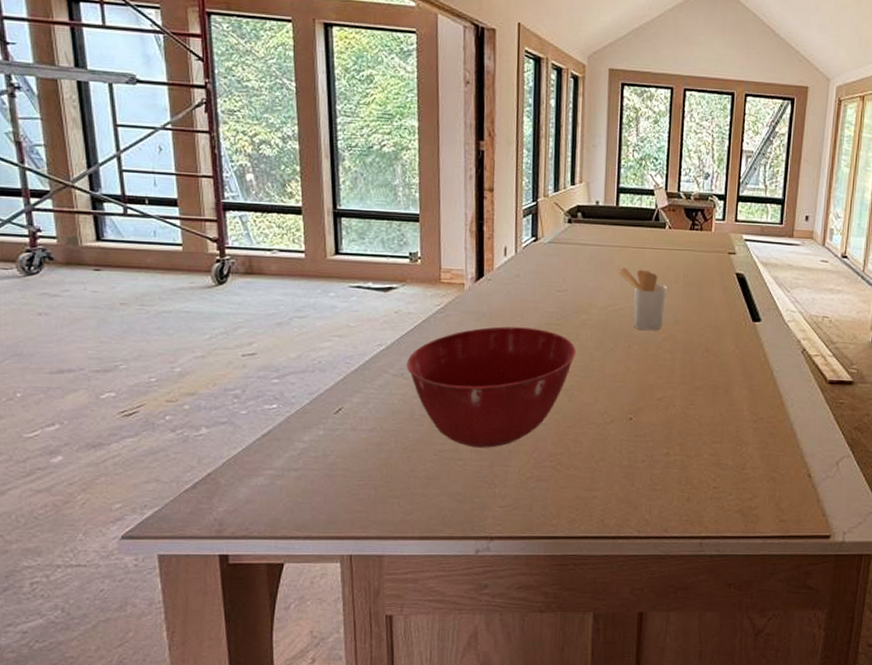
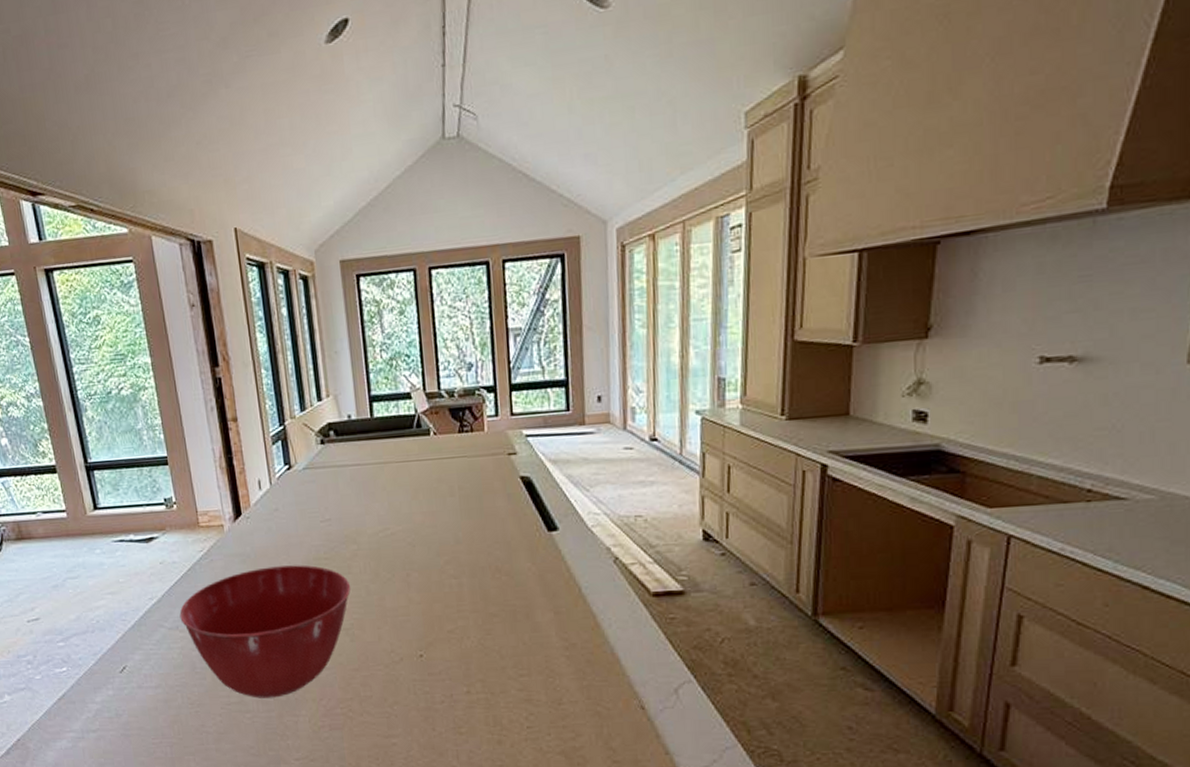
utensil holder: present [618,267,667,331] -> none [383,486,443,556]

